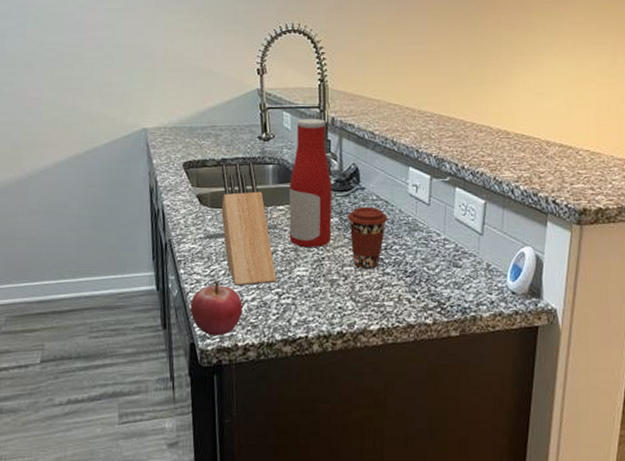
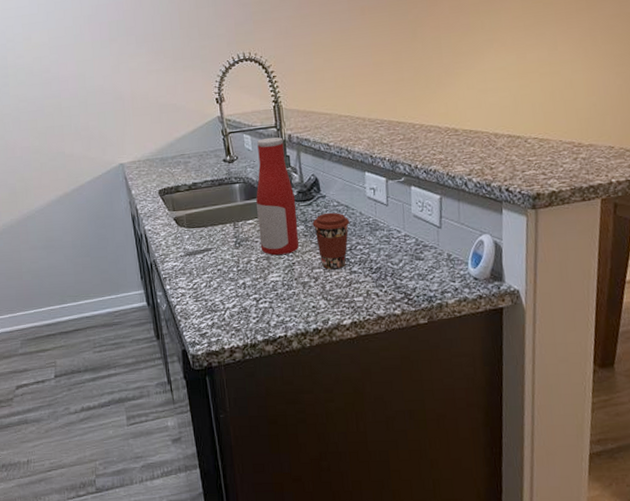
fruit: present [190,280,243,336] -> none [178,292,226,342]
knife block: present [221,162,276,286] -> none [193,183,253,295]

